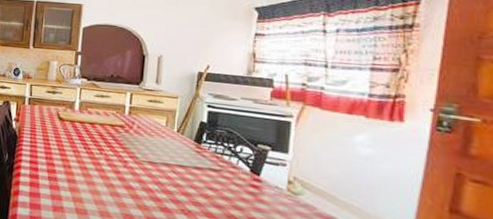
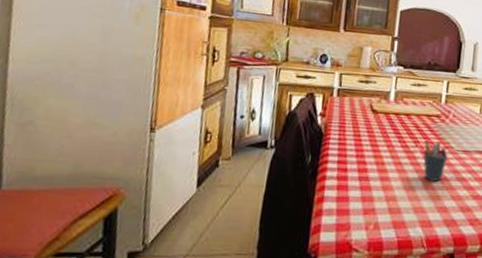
pen holder: none [108,149,133,190] -> present [423,141,448,182]

